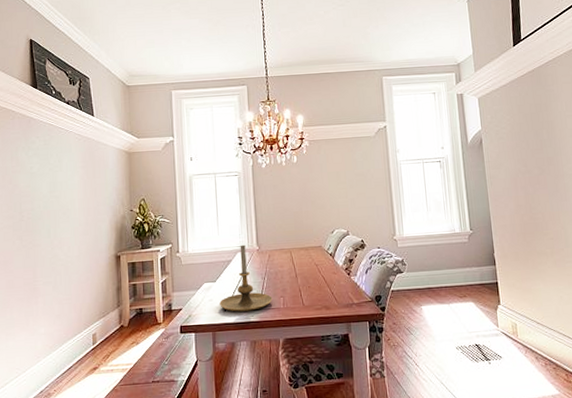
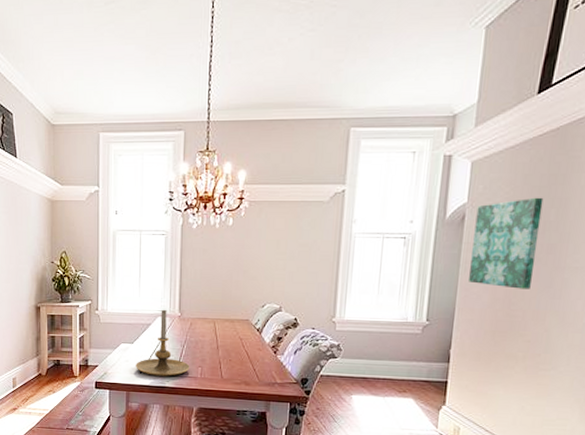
wall art: none [489,122,543,196] -> present [469,197,544,289]

